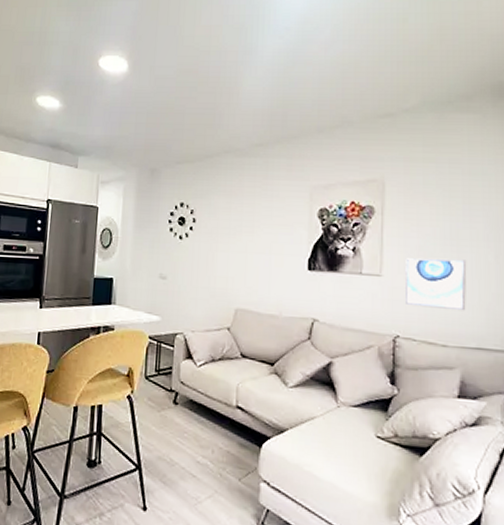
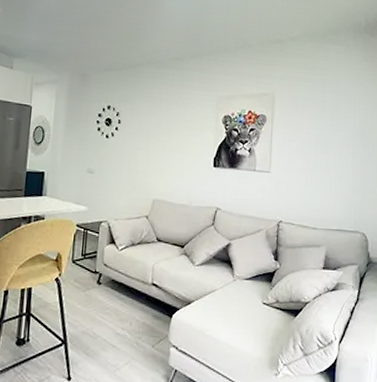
wall art: present [404,258,467,311] -> none [286,158,332,201]

